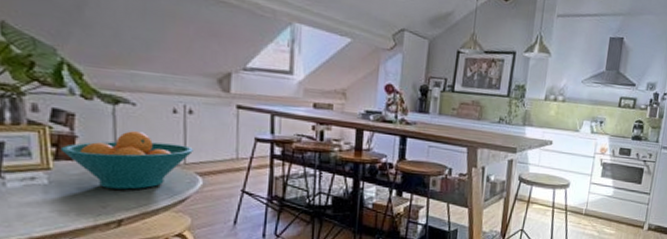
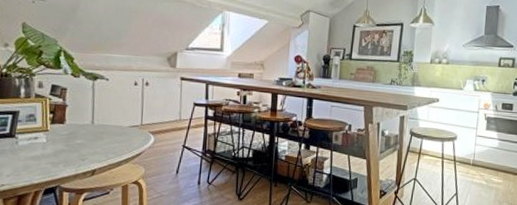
fruit bowl: present [60,131,193,190] -> none [55,100,148,146]

